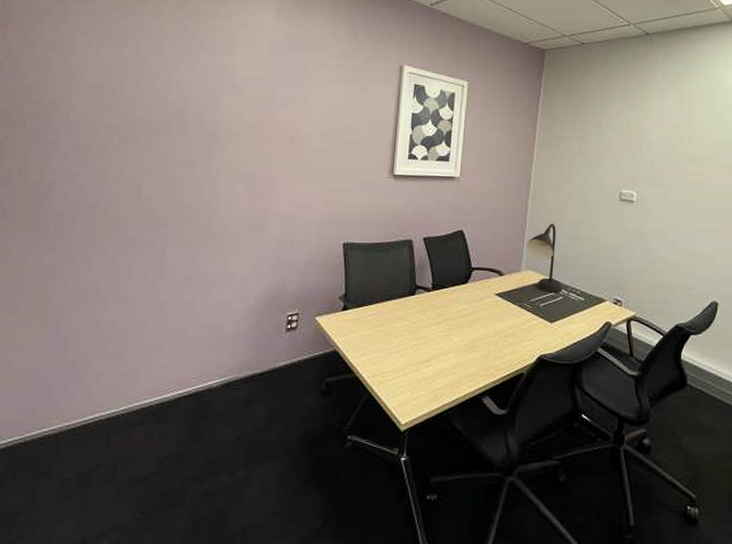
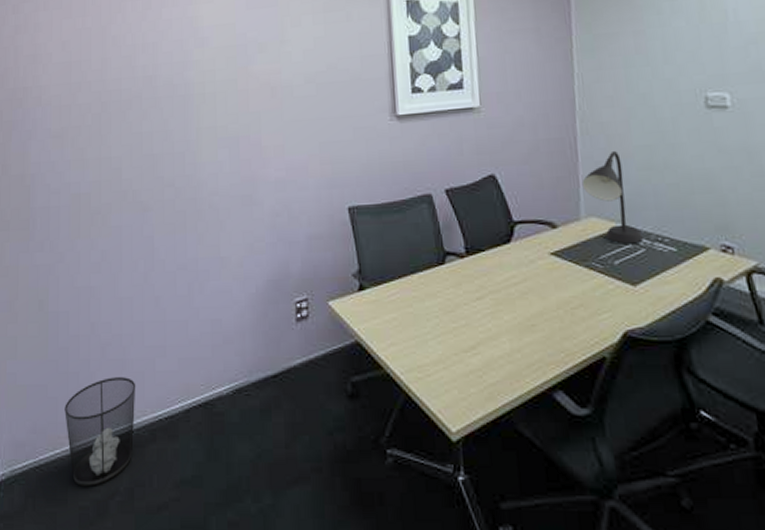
waste bin: none [57,368,132,461] -> present [64,377,136,487]

